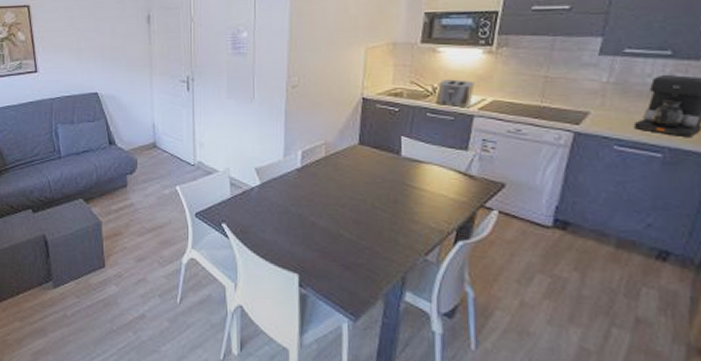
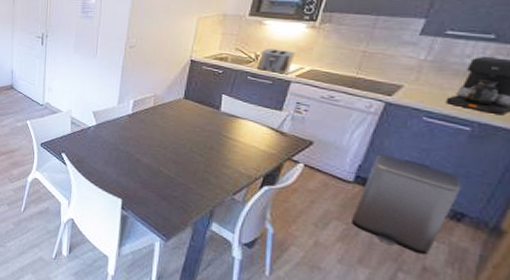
pedal bin: none [556,191,662,304] -> present [352,154,462,255]

